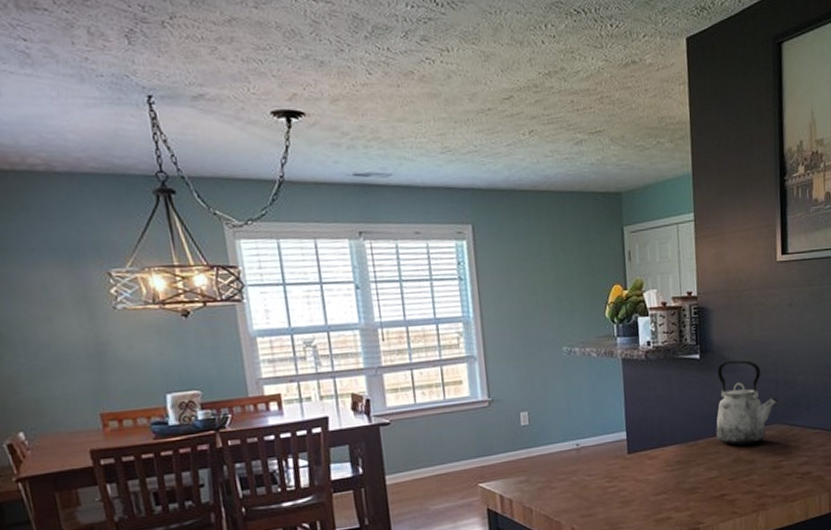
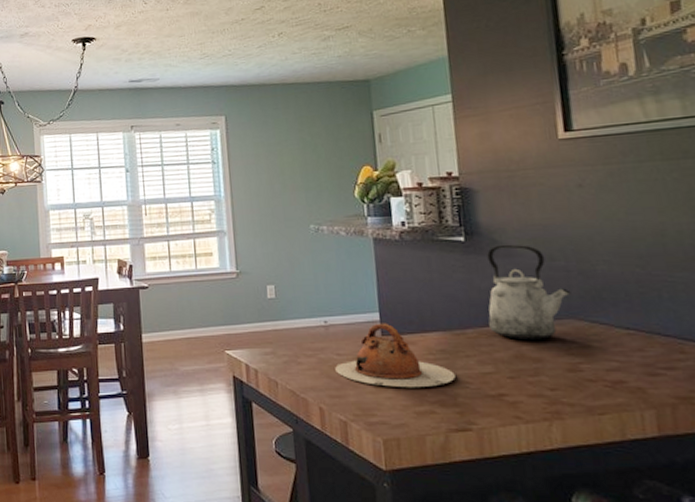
teapot: none [586,440,688,501] -> present [335,323,455,387]

